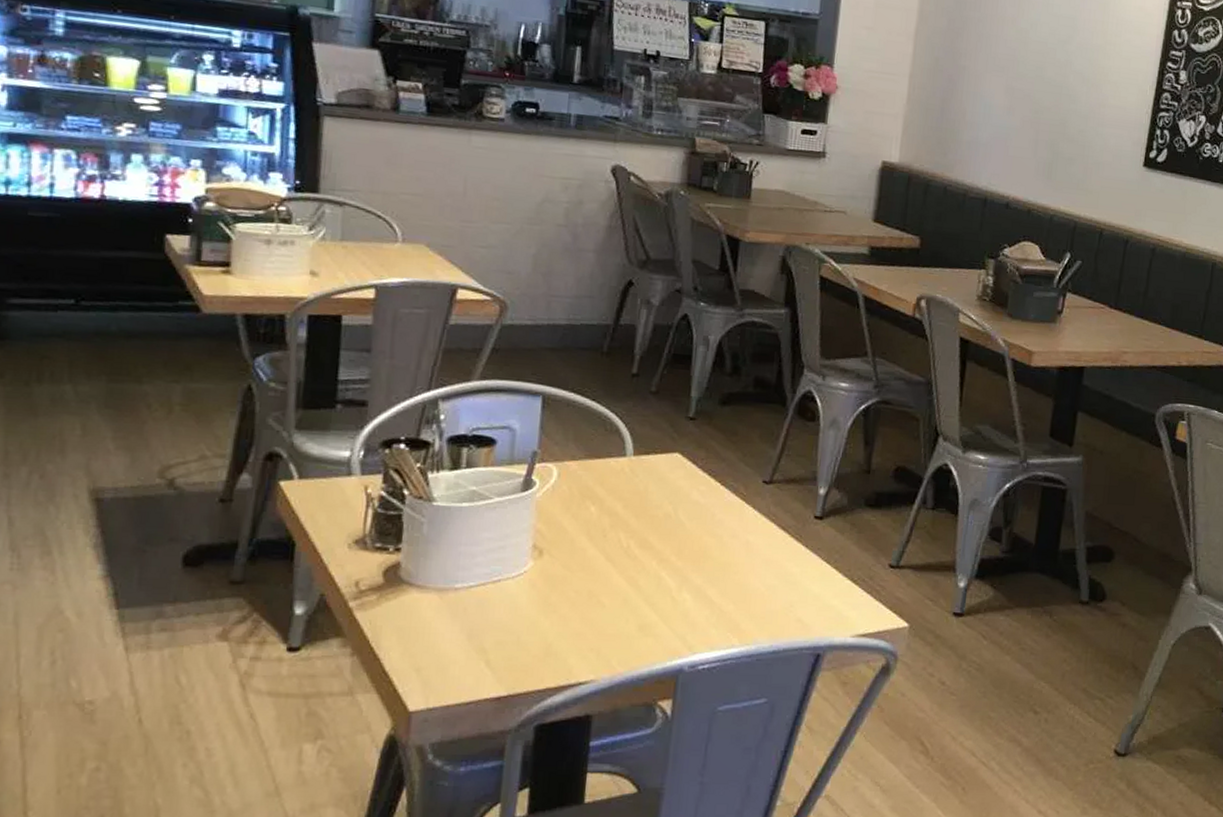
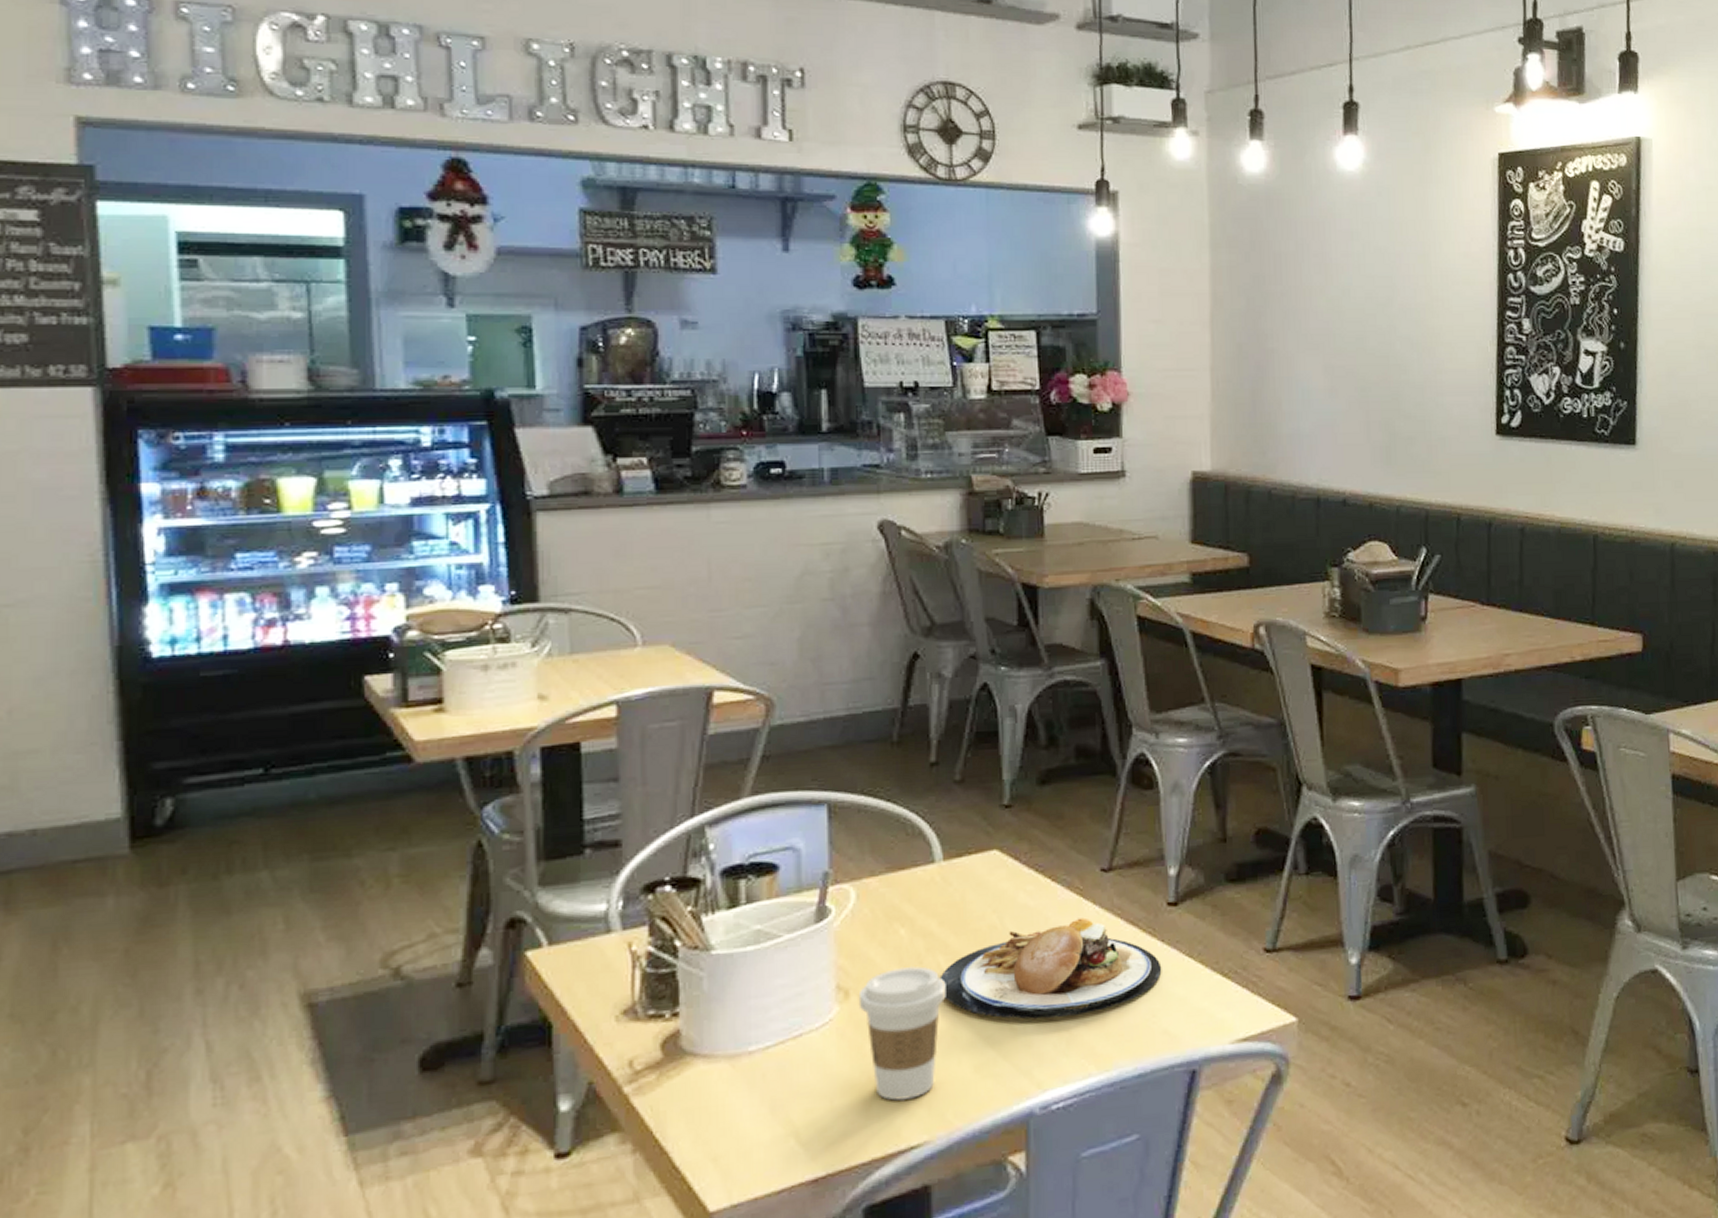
coffee cup: none [549,537,624,645] -> present [858,966,946,1101]
plate: none [619,518,803,597] -> present [939,917,1162,1019]

